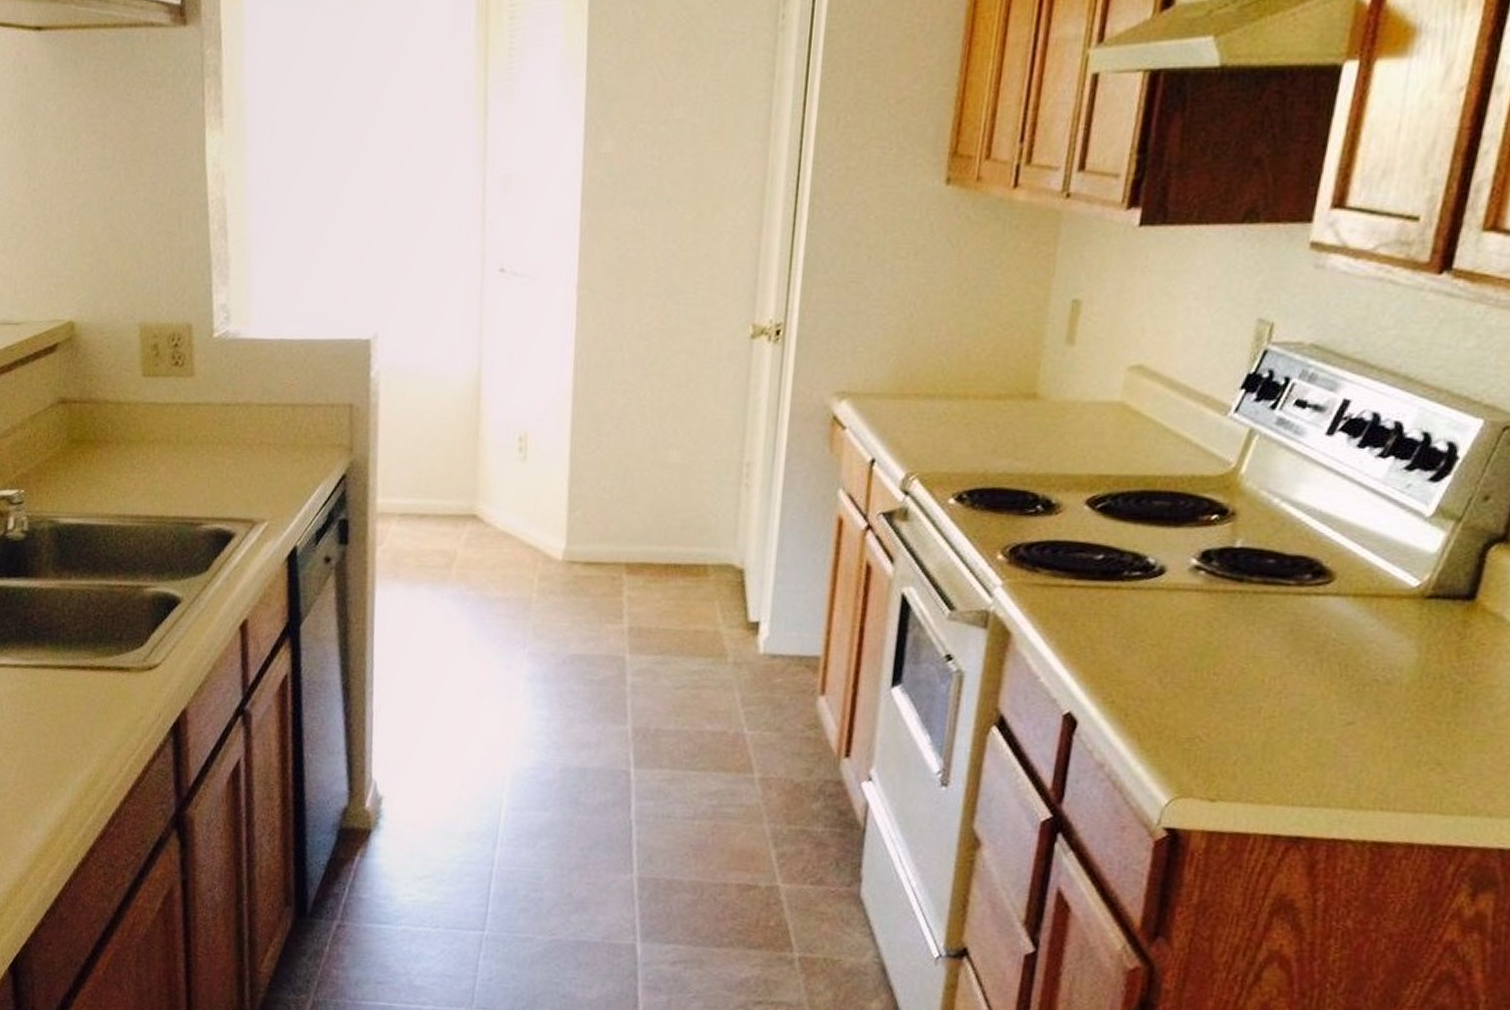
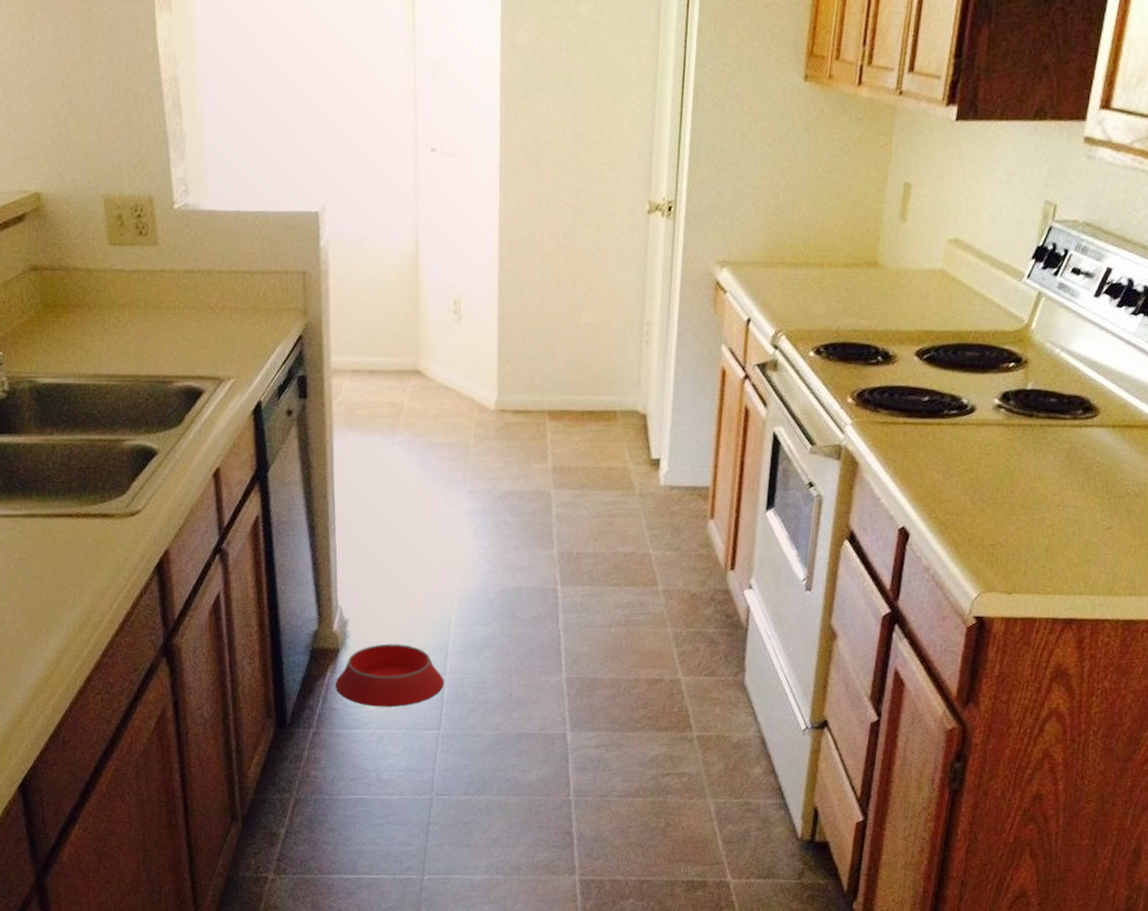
pet bowl: none [365,826,492,900] -> present [336,643,444,707]

